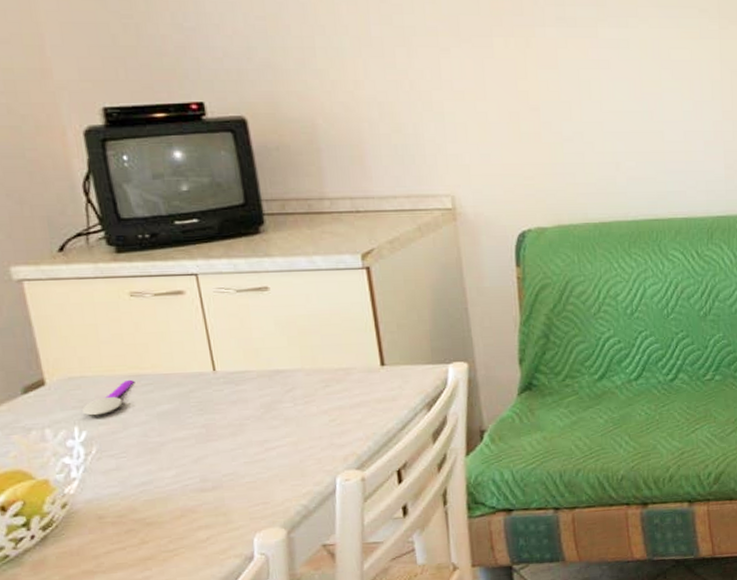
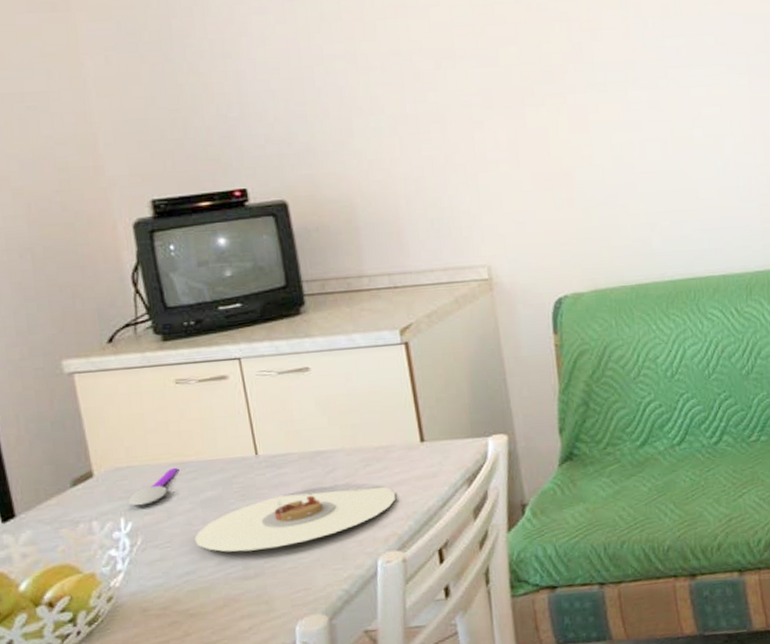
plate: none [151,407,356,465] -> present [194,487,396,552]

